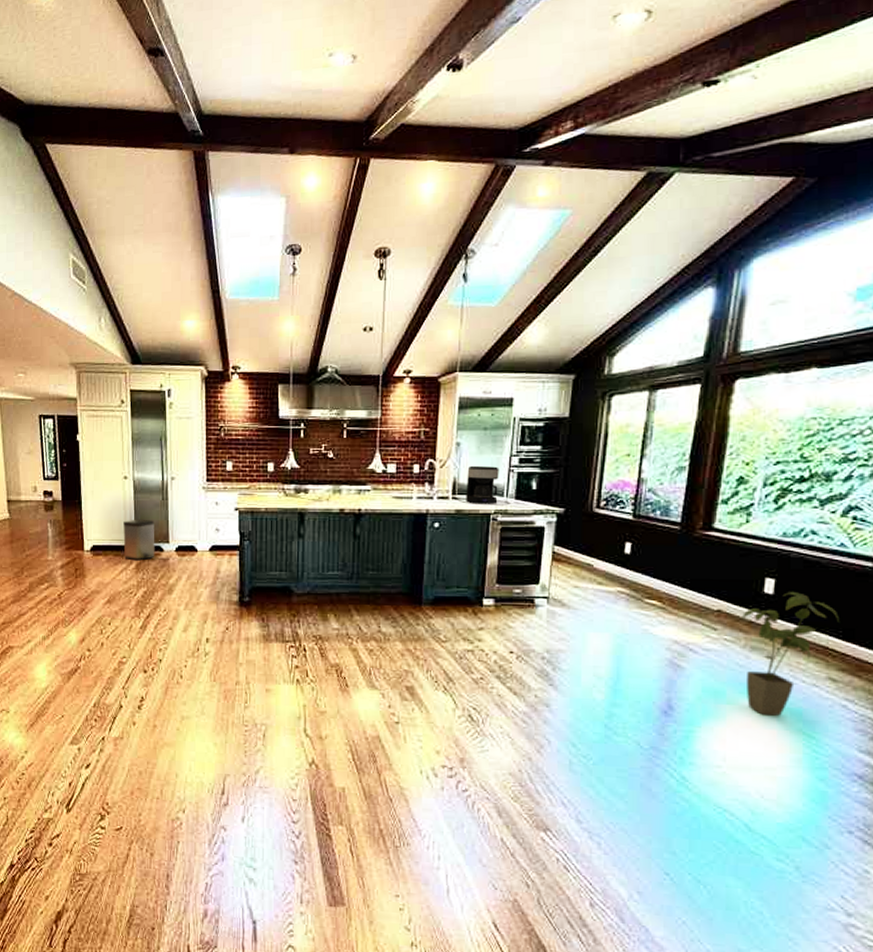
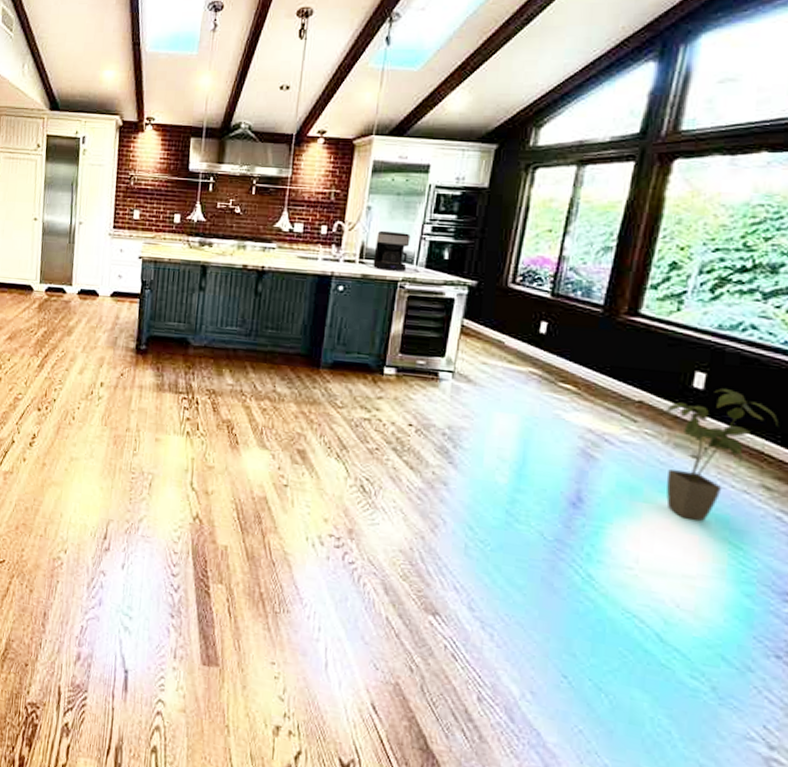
pedal bin: present [123,519,155,561] -> none [28,260,60,301]

